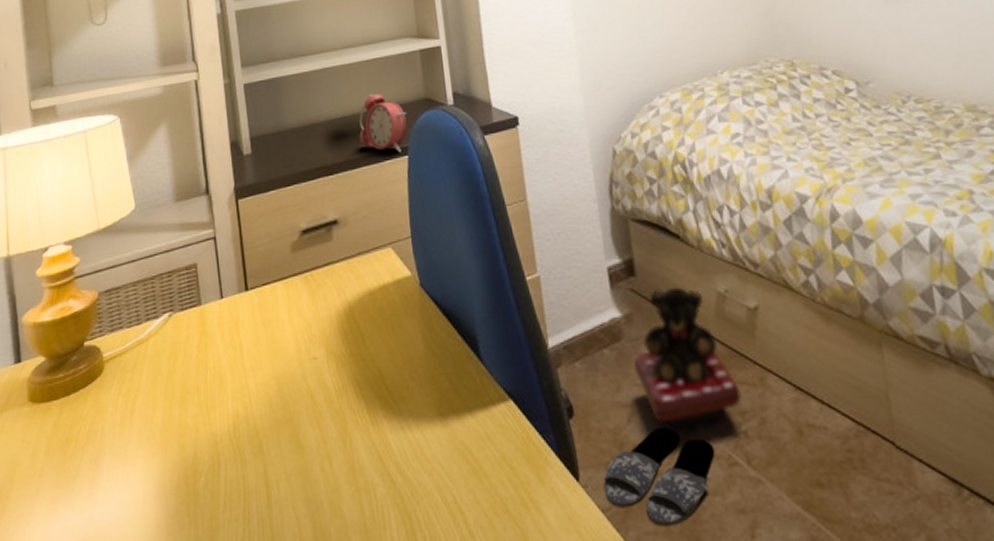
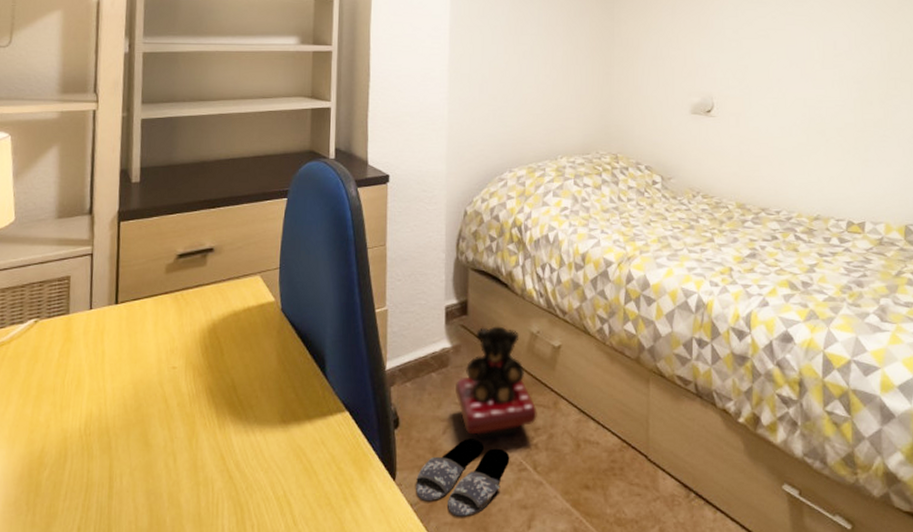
alarm clock: present [359,93,407,154] -> none [245,142,292,196]

